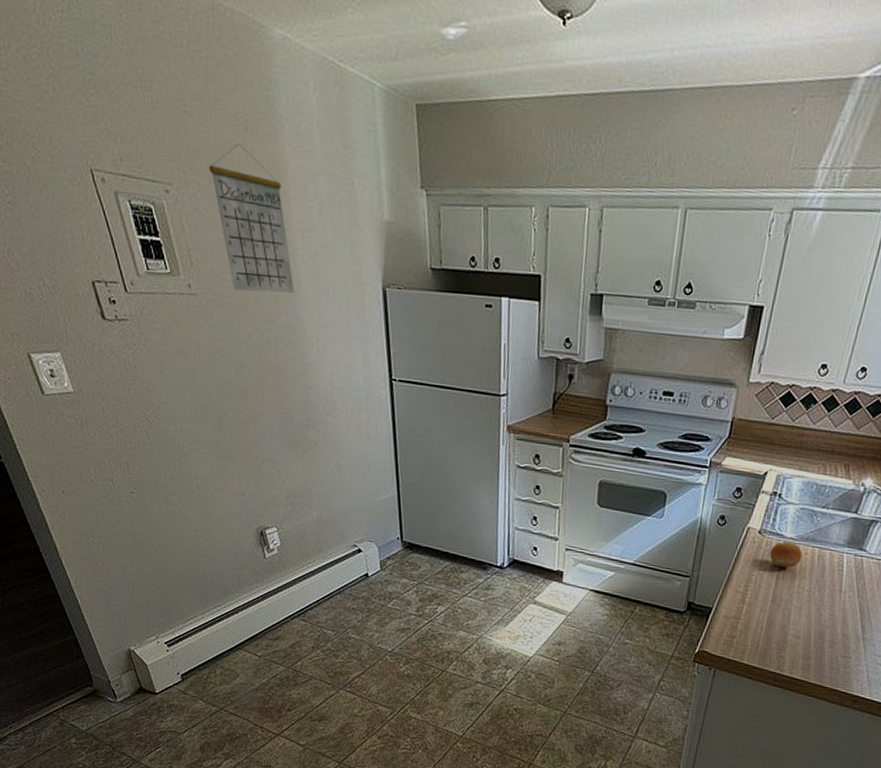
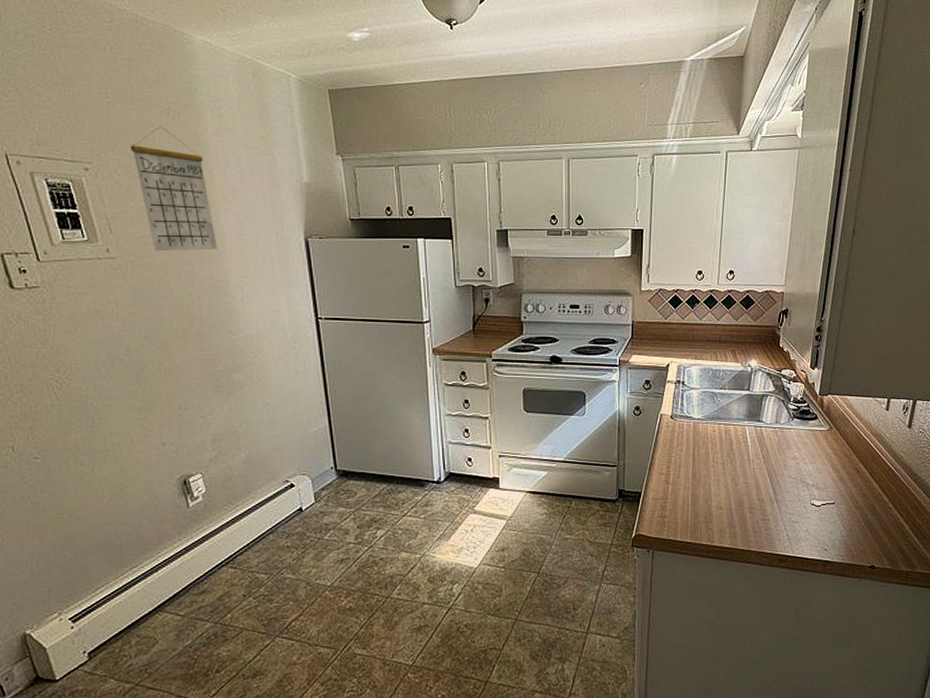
fruit: present [769,541,803,568] -> none [683,422,711,447]

